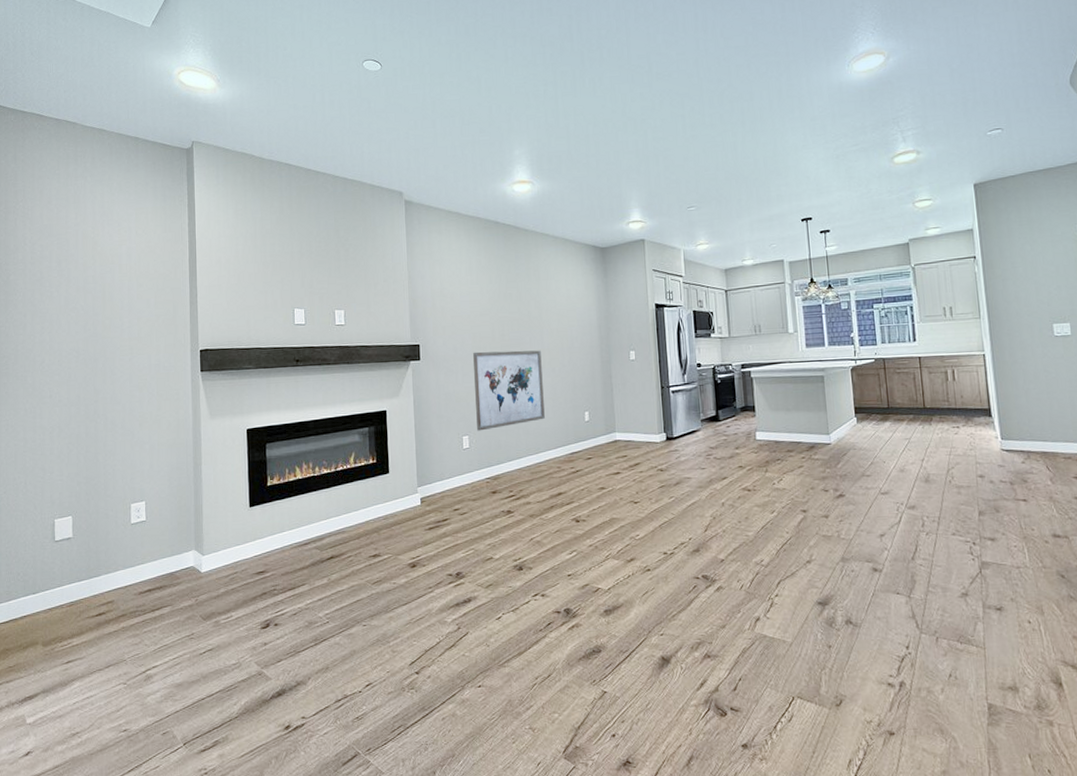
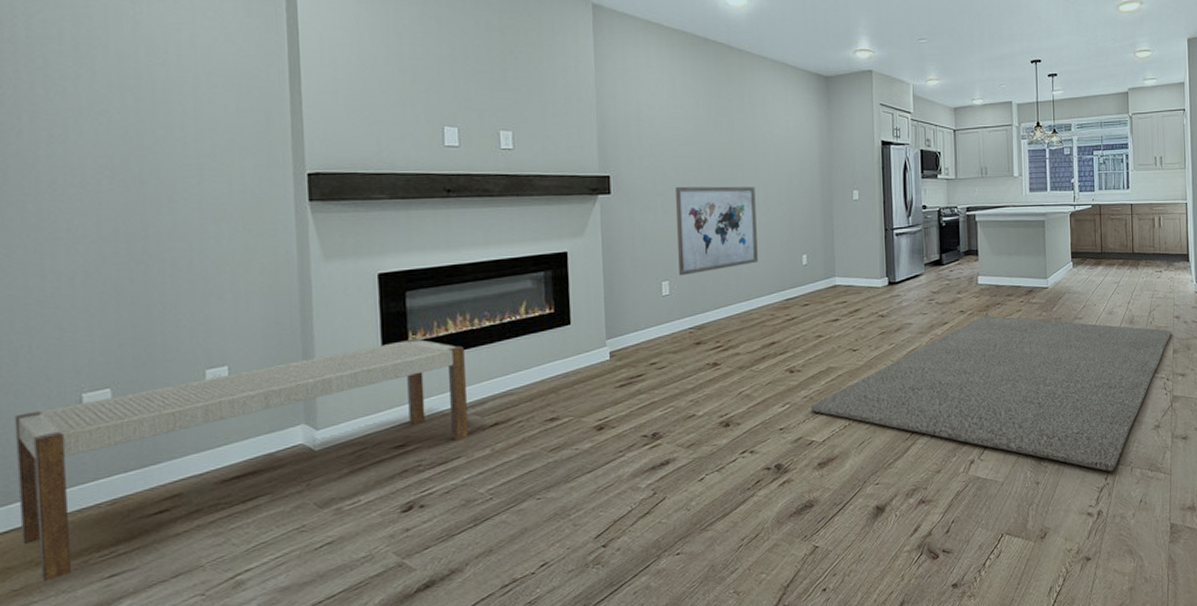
bench: none [15,482,312,662] -> present [14,338,469,582]
rug: none [595,471,976,641] -> present [810,315,1172,472]

